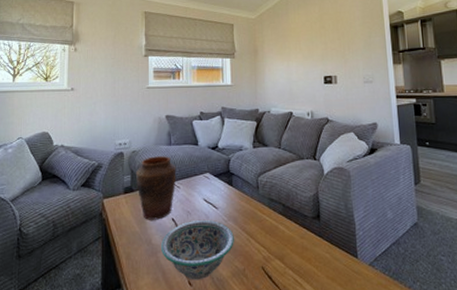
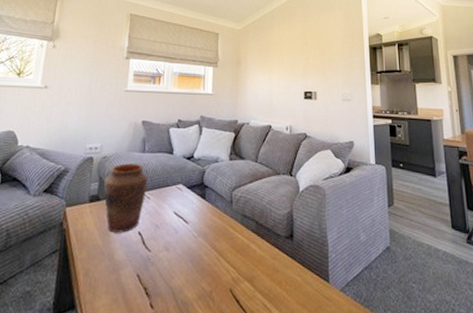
decorative bowl: present [161,219,234,280] -> none [124,234,203,302]

